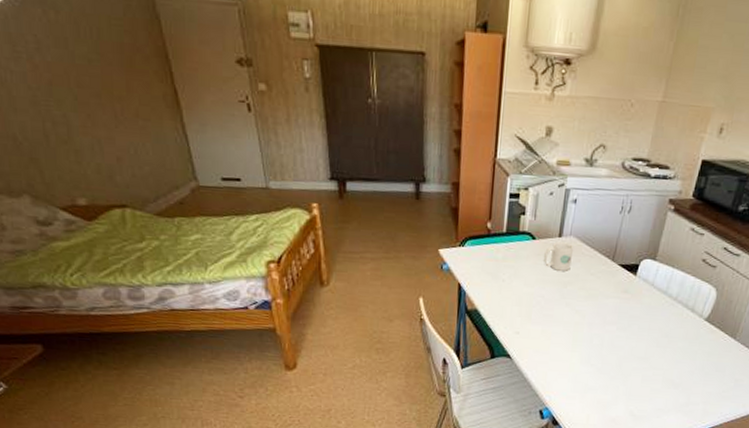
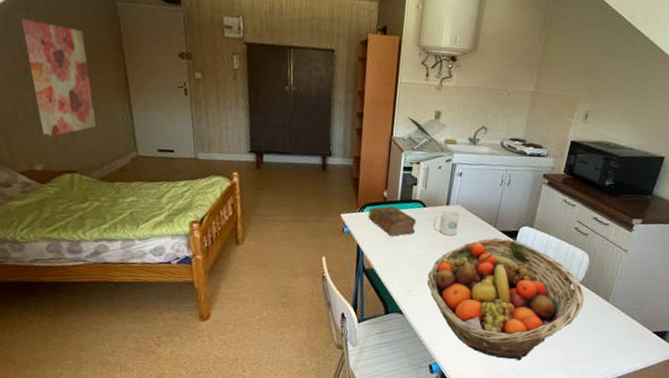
wall art: none [37,17,146,166] -> present [22,19,97,138]
book: none [470,238,525,273] -> present [368,205,417,236]
fruit basket: none [537,273,710,403] -> present [427,238,585,361]

